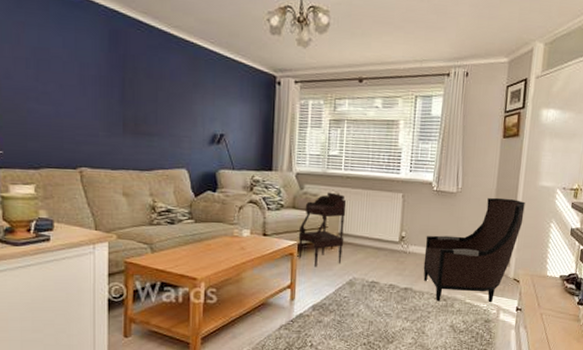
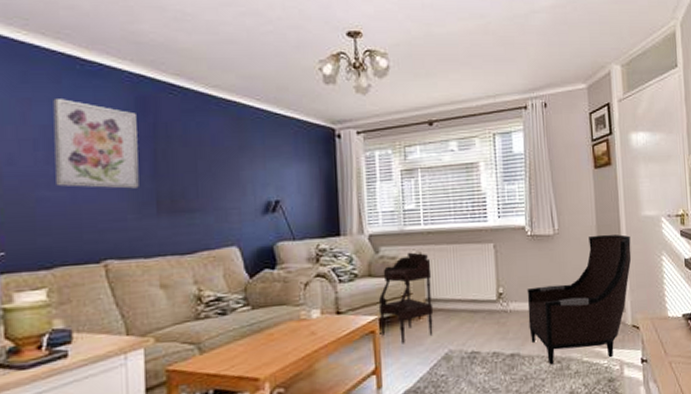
wall art: none [42,24,109,110] -> present [53,99,139,189]

